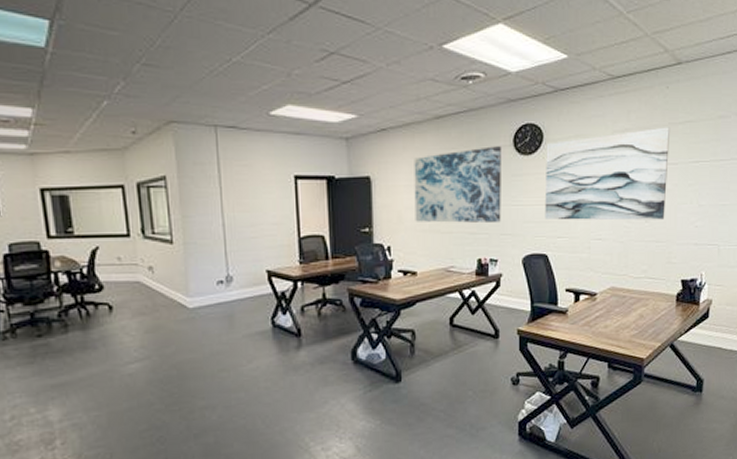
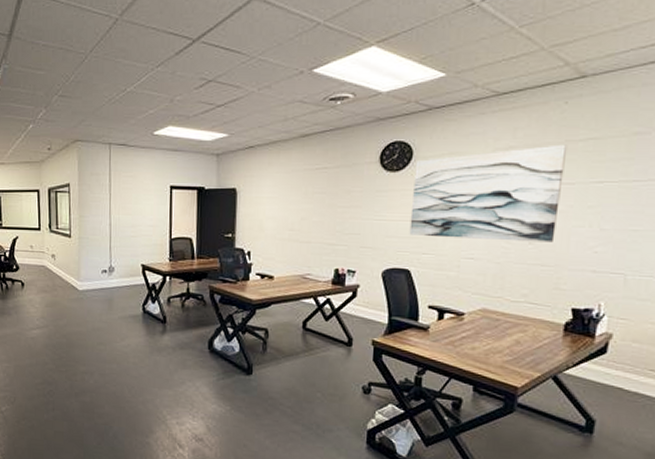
wall art: present [414,146,502,224] -> none [275,163,368,236]

